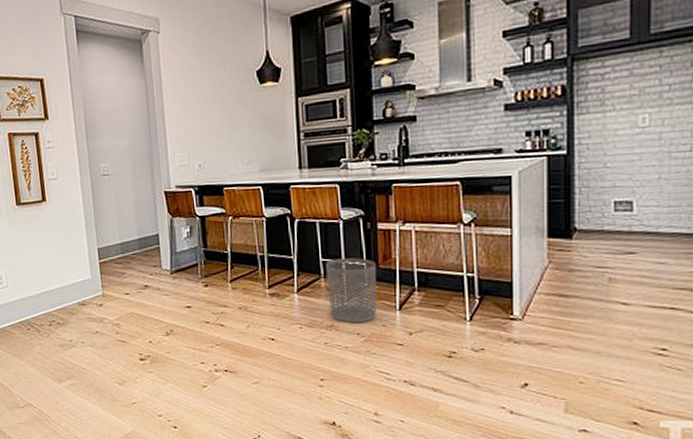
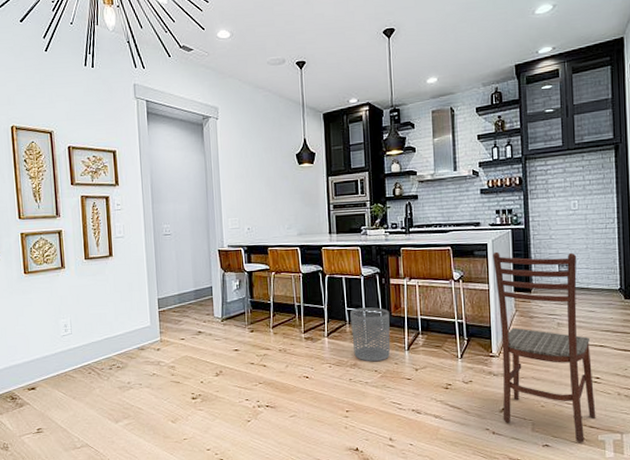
dining chair: none [519,185,659,429] -> present [493,251,596,442]

